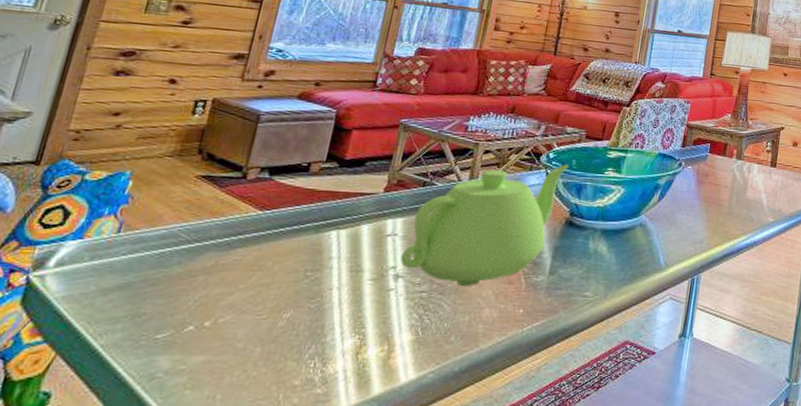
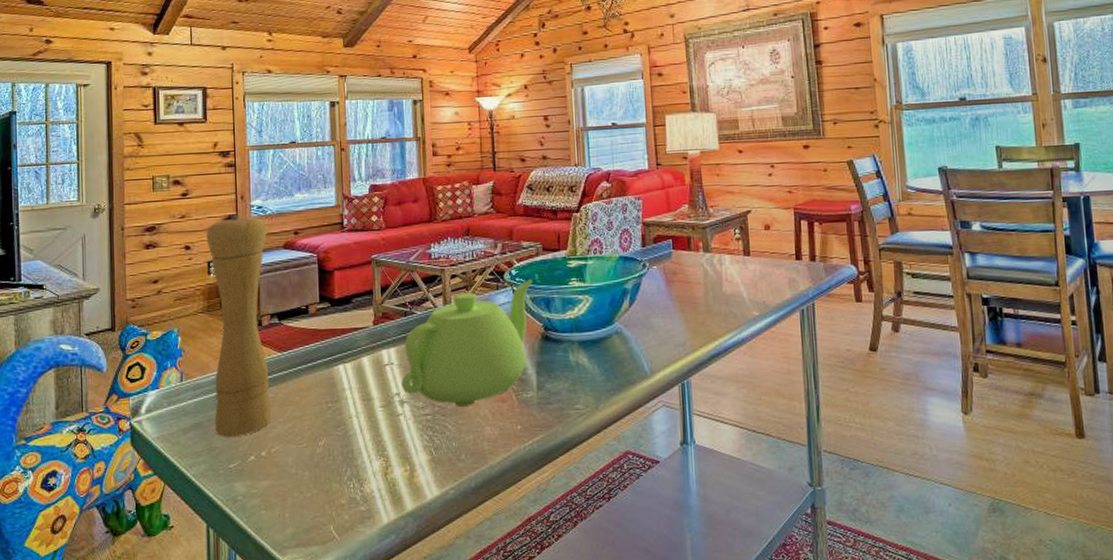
pepper mill: none [148,54,283,302] -> present [206,215,272,437]

